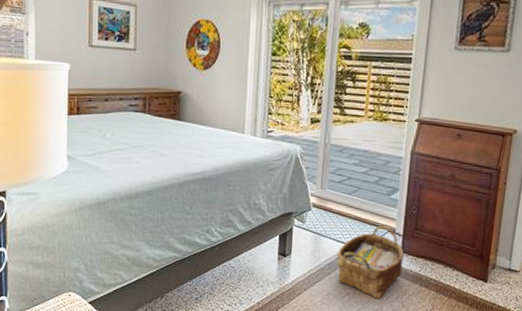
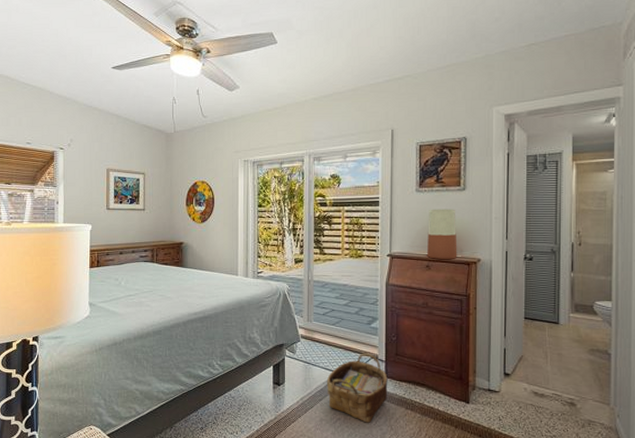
vase: none [460,70,496,130] -> present [427,209,457,260]

